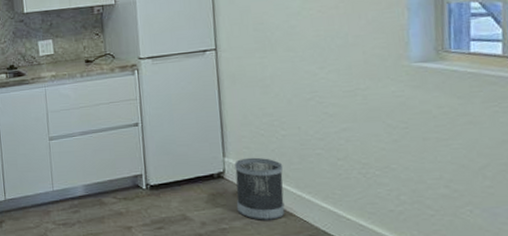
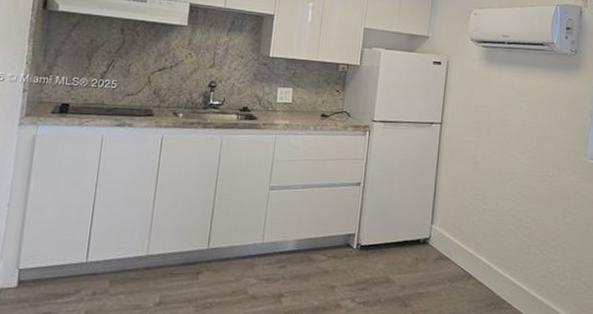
wastebasket: present [234,157,285,220] -> none [435,226,480,287]

